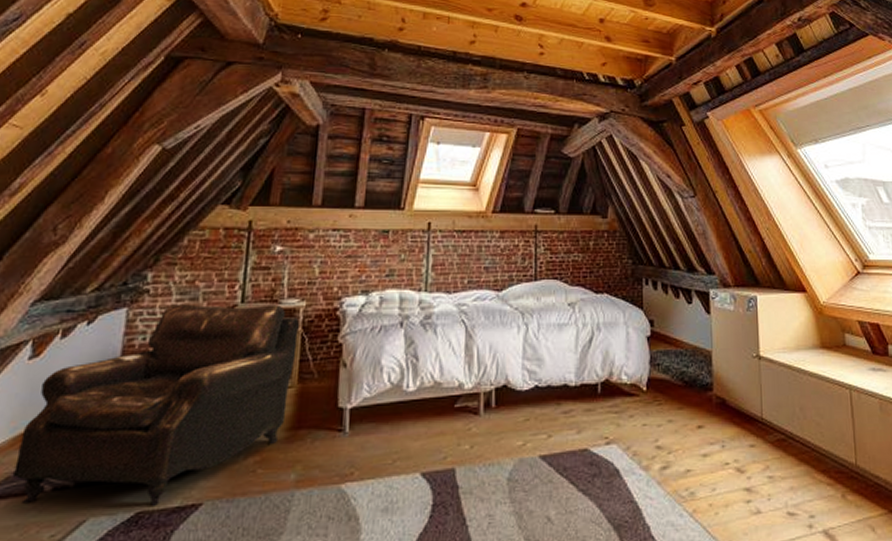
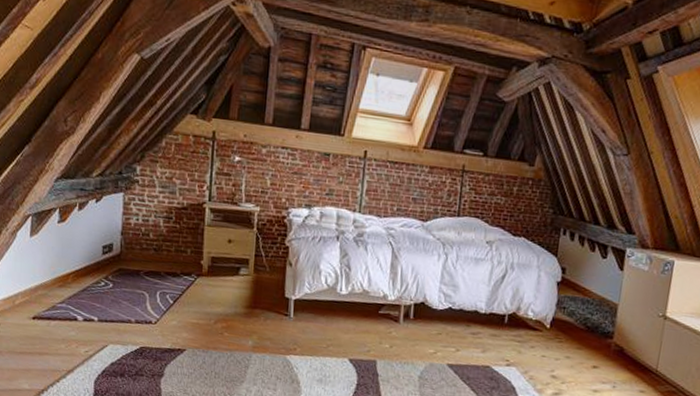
leather: present [11,304,299,506] -> none [56,195,254,345]

